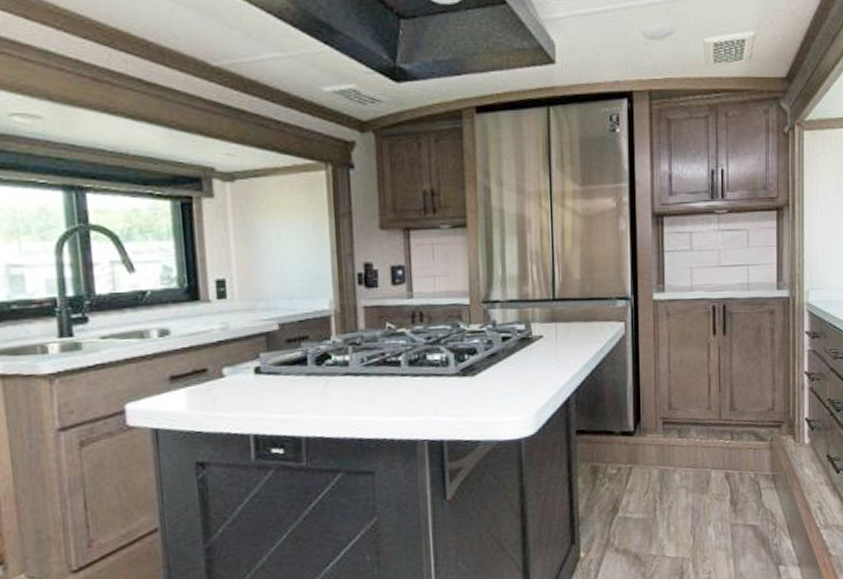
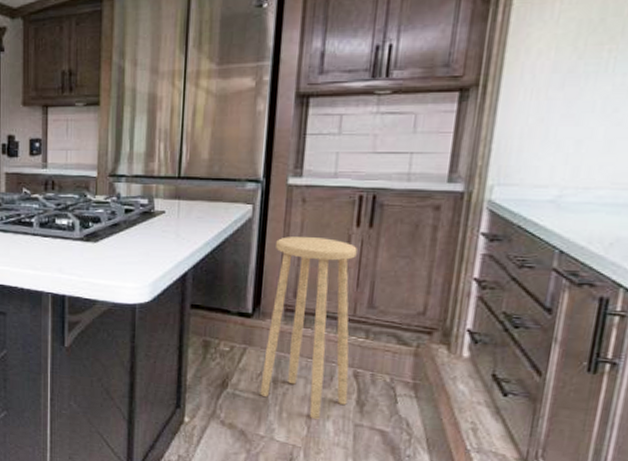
stool: none [648,348,723,528] -> present [260,237,357,420]

